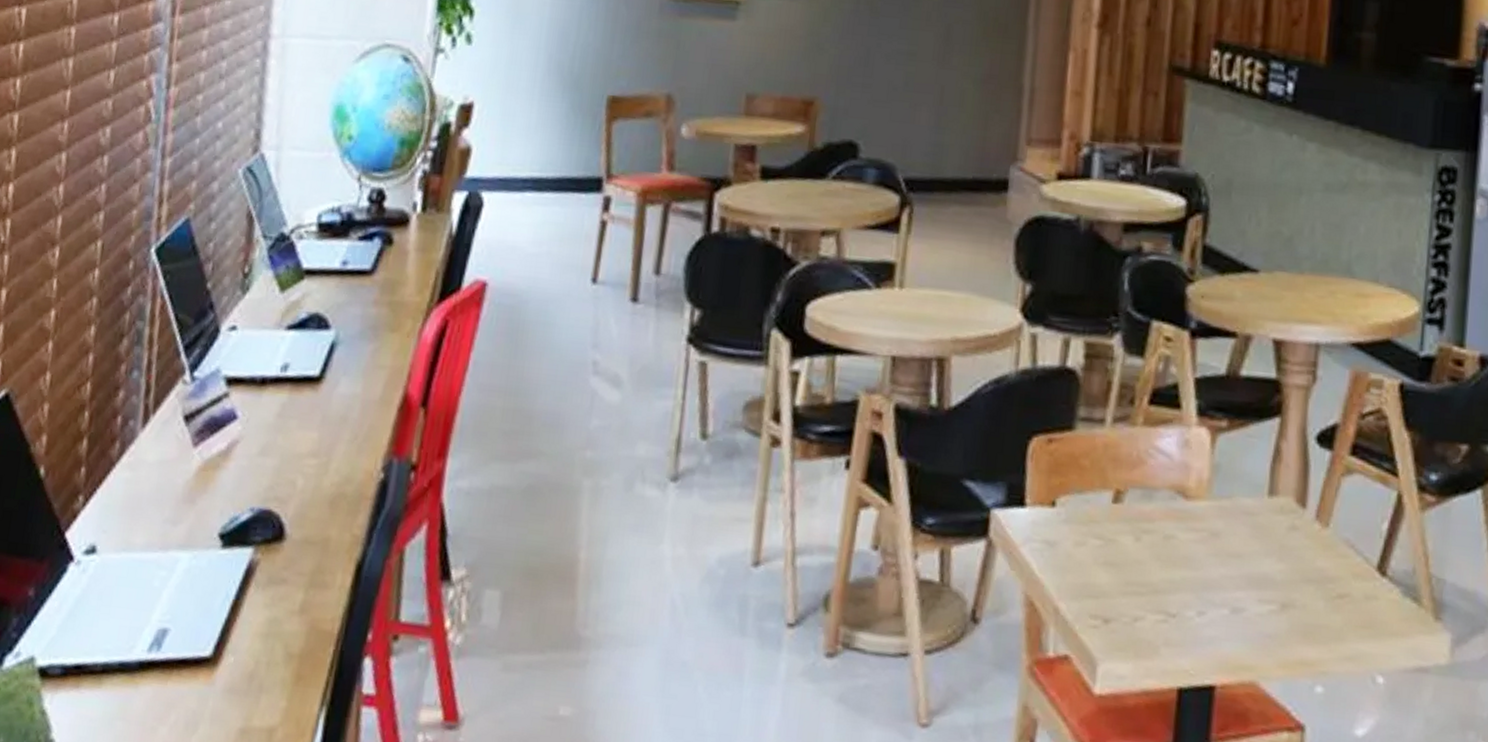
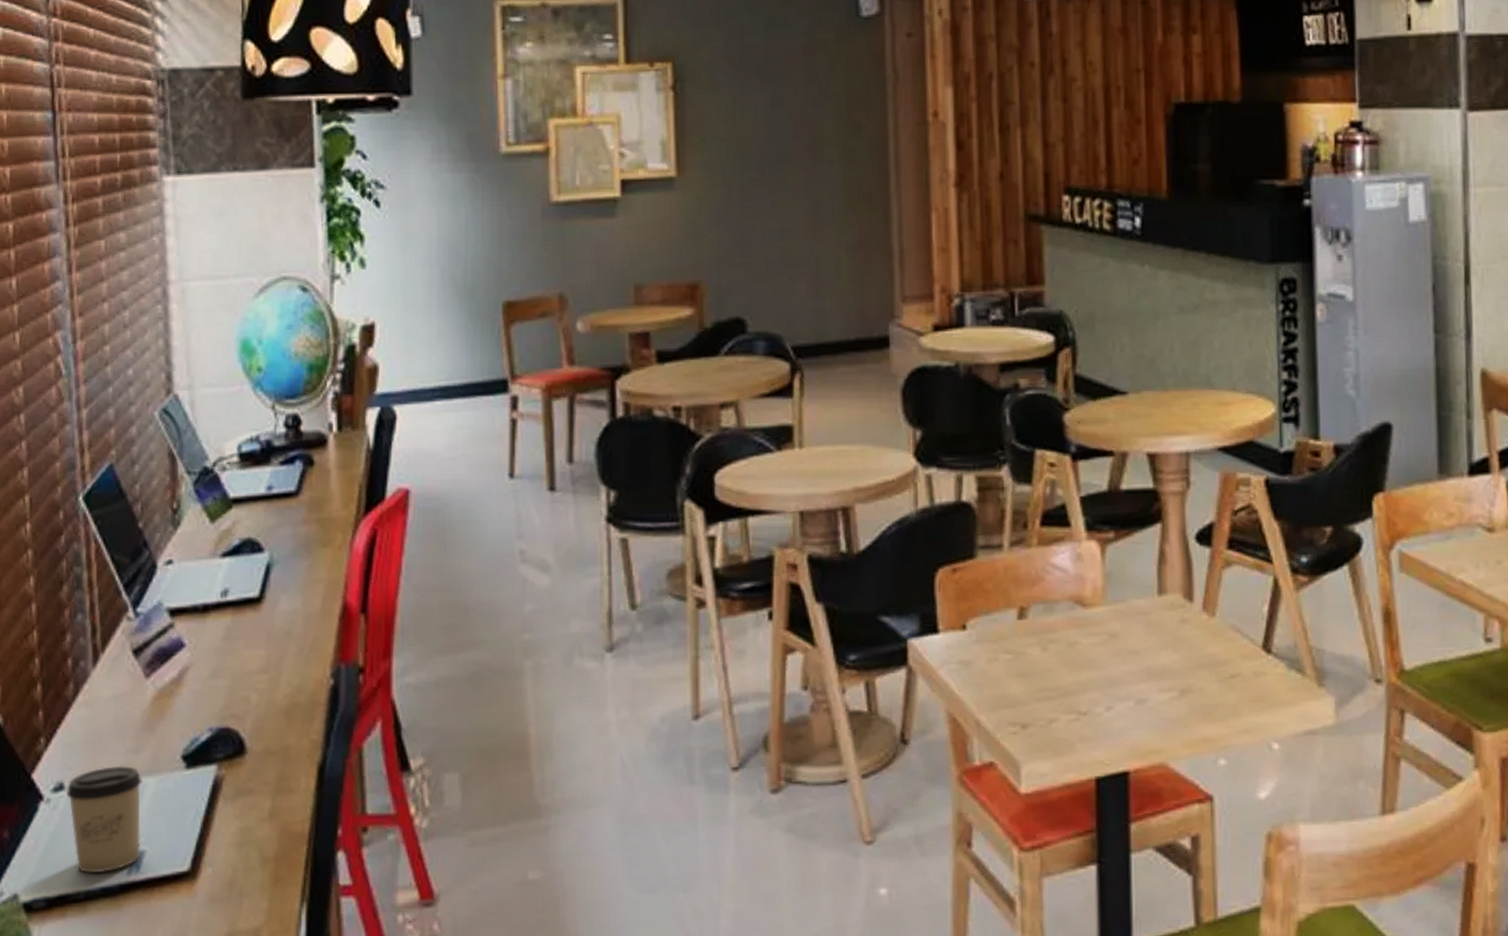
cup: none [97,534,176,647] -> present [67,765,142,874]

